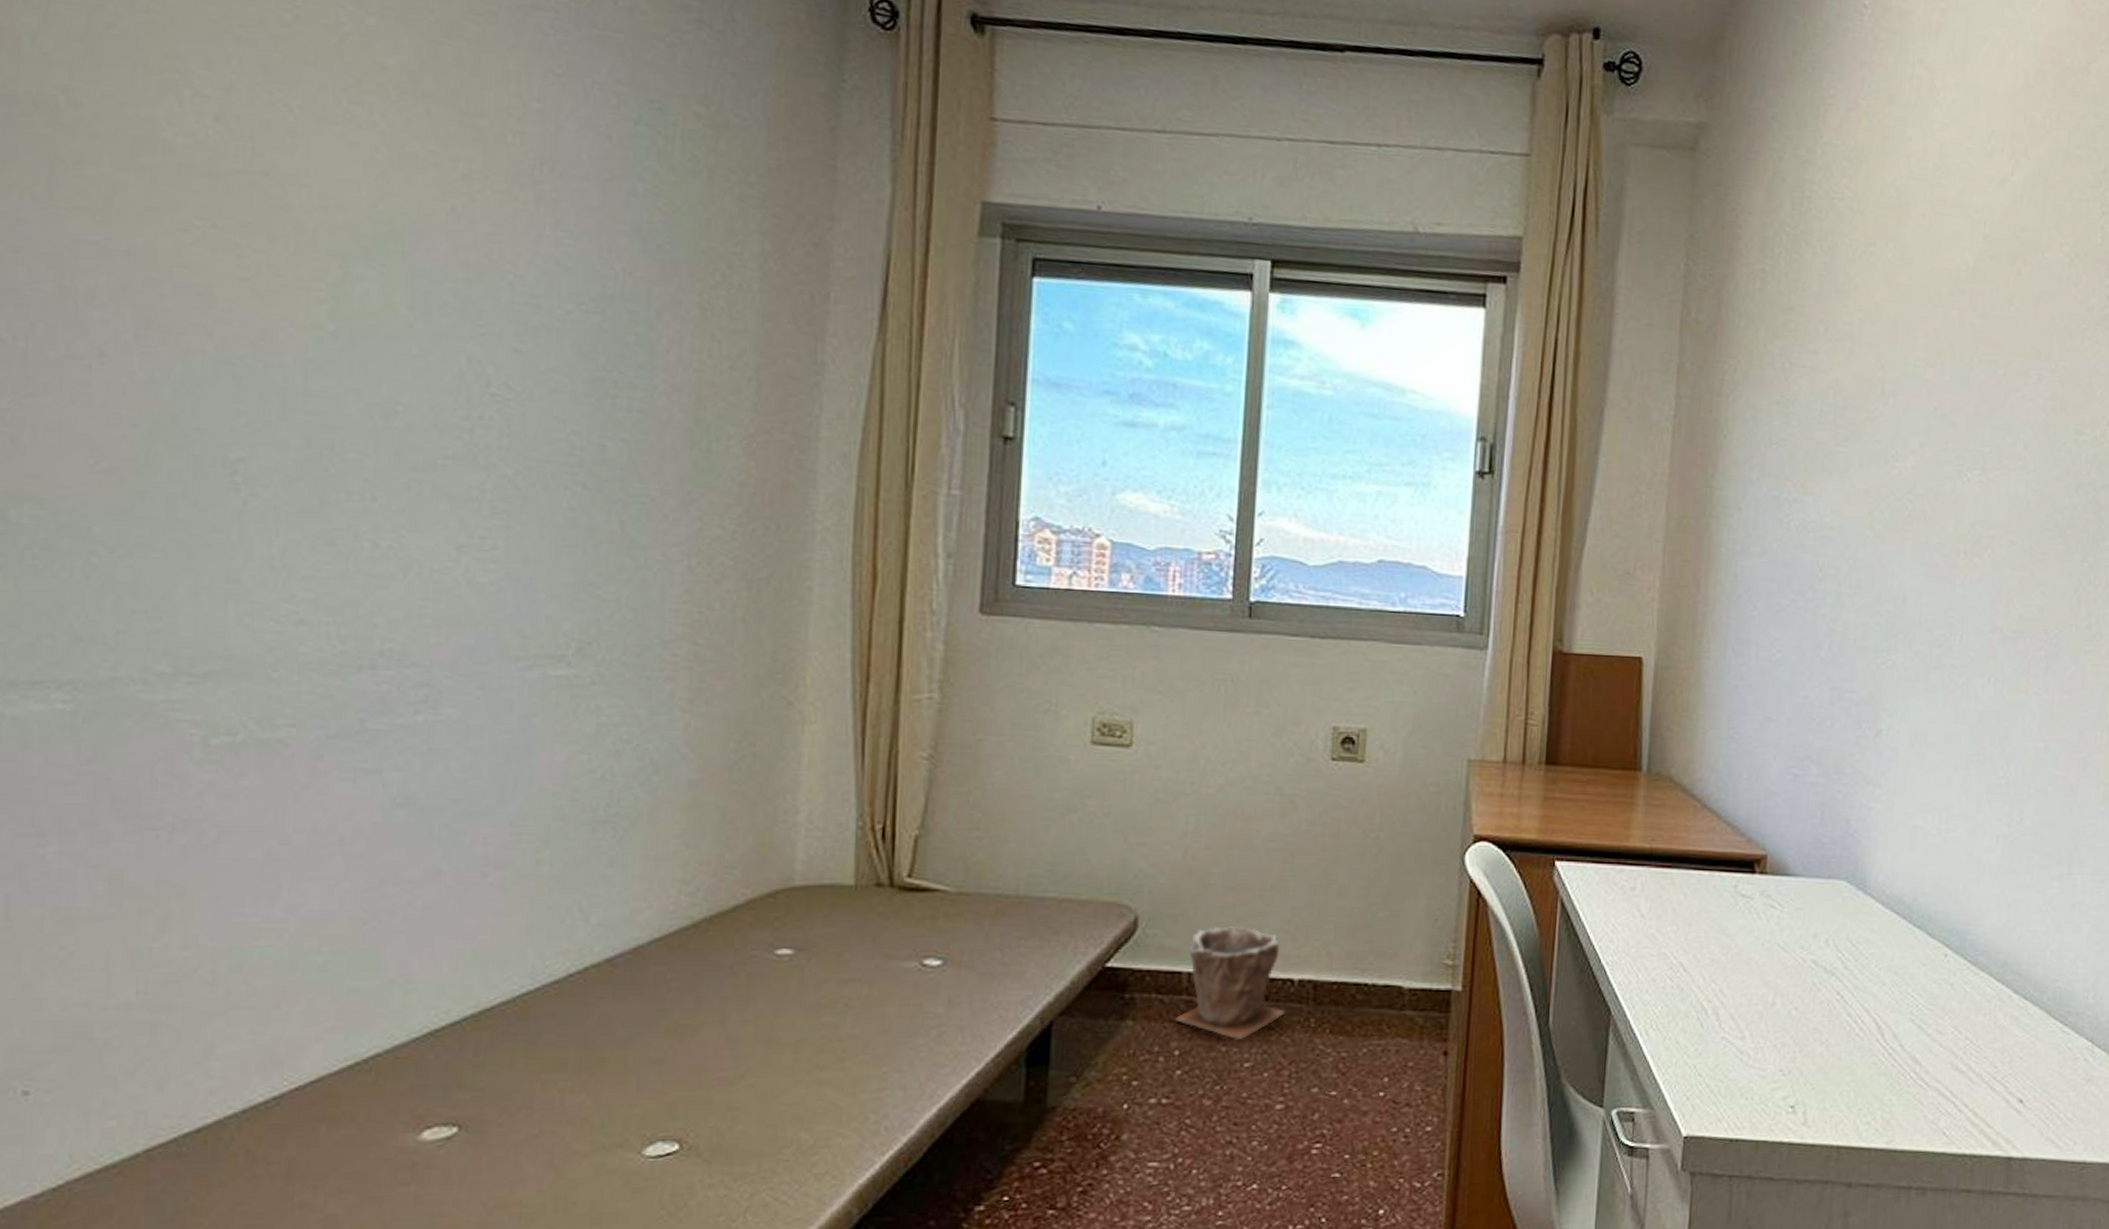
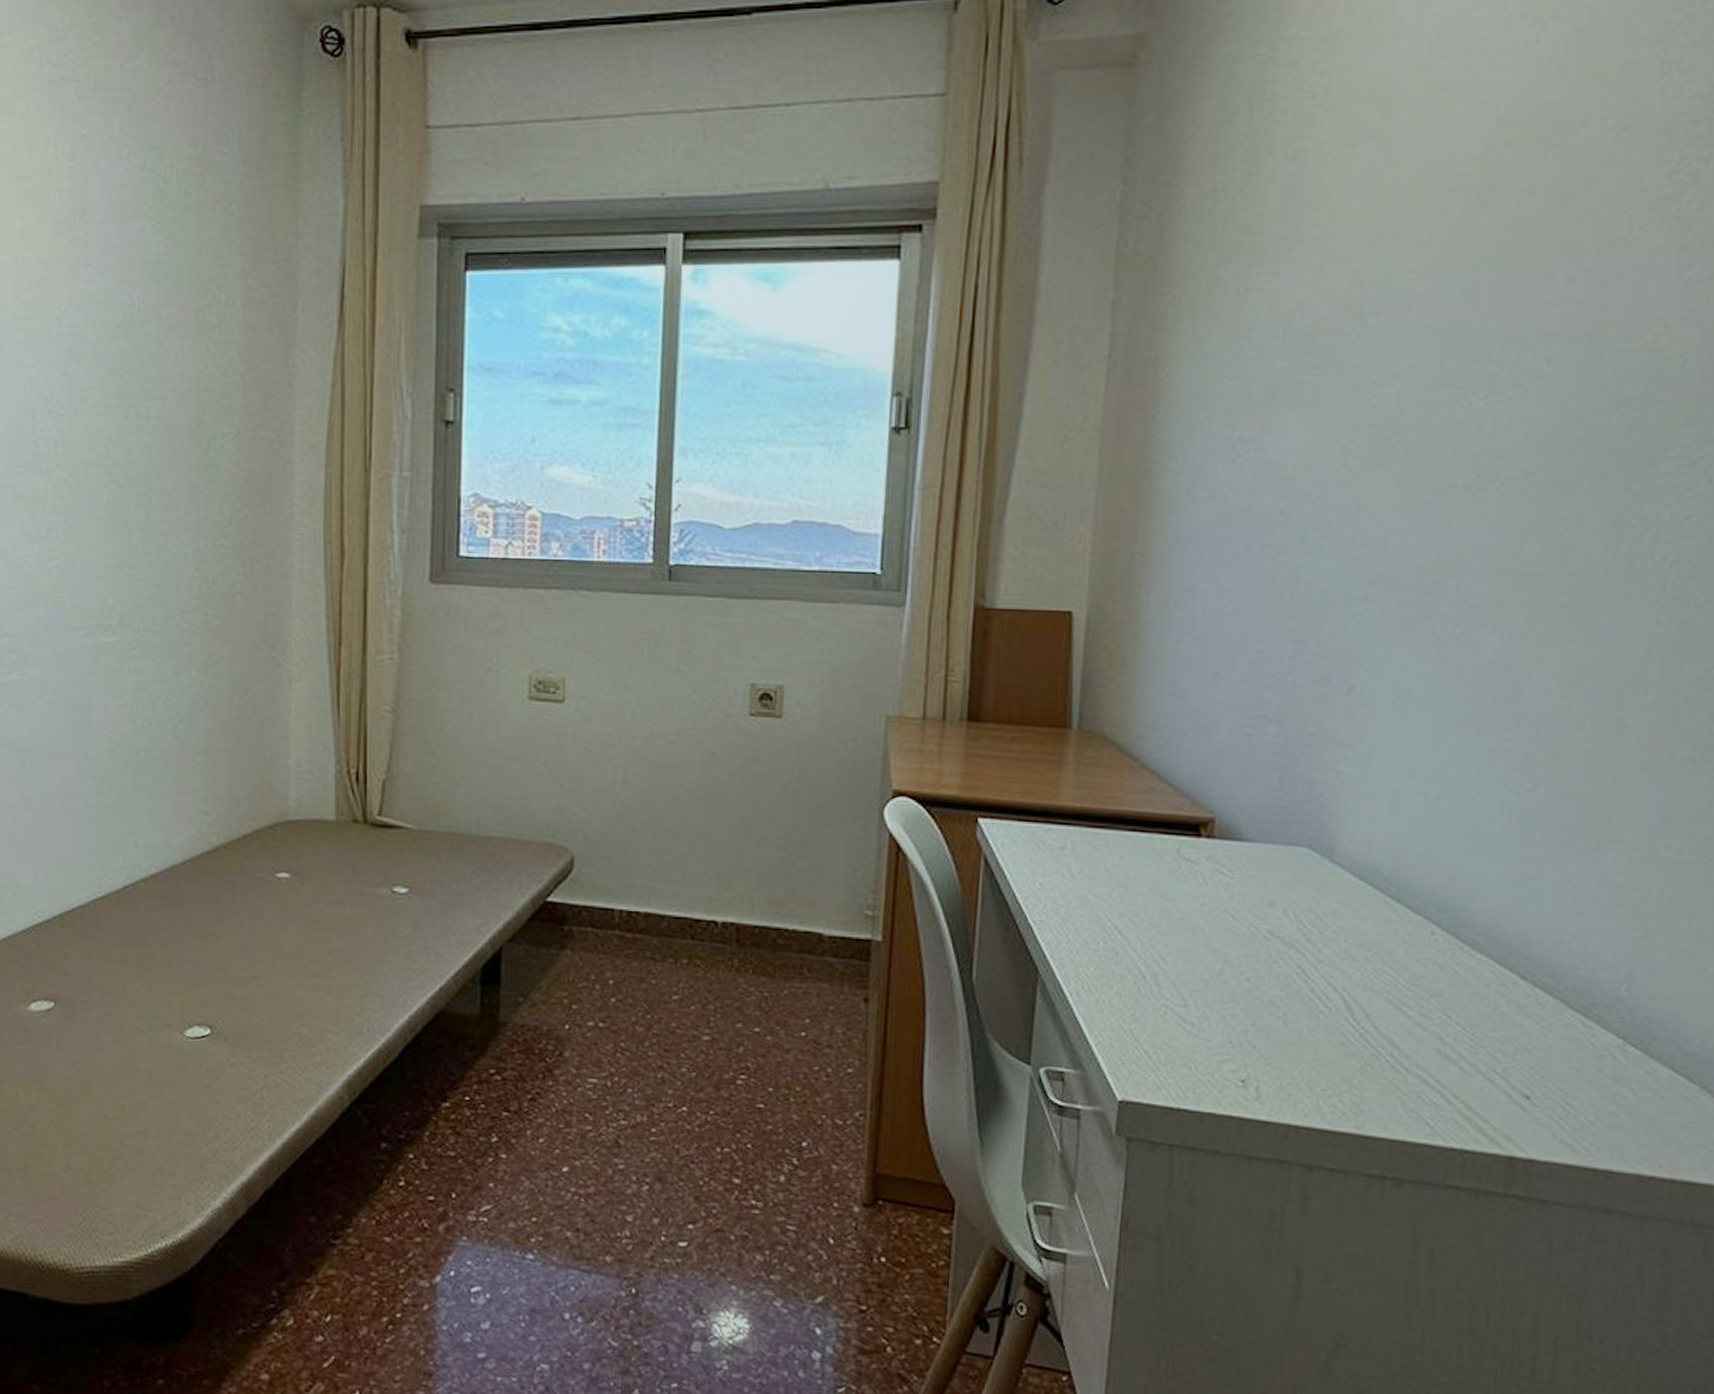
plant pot: present [1175,926,1285,1039] -> none [609,869,709,974]

